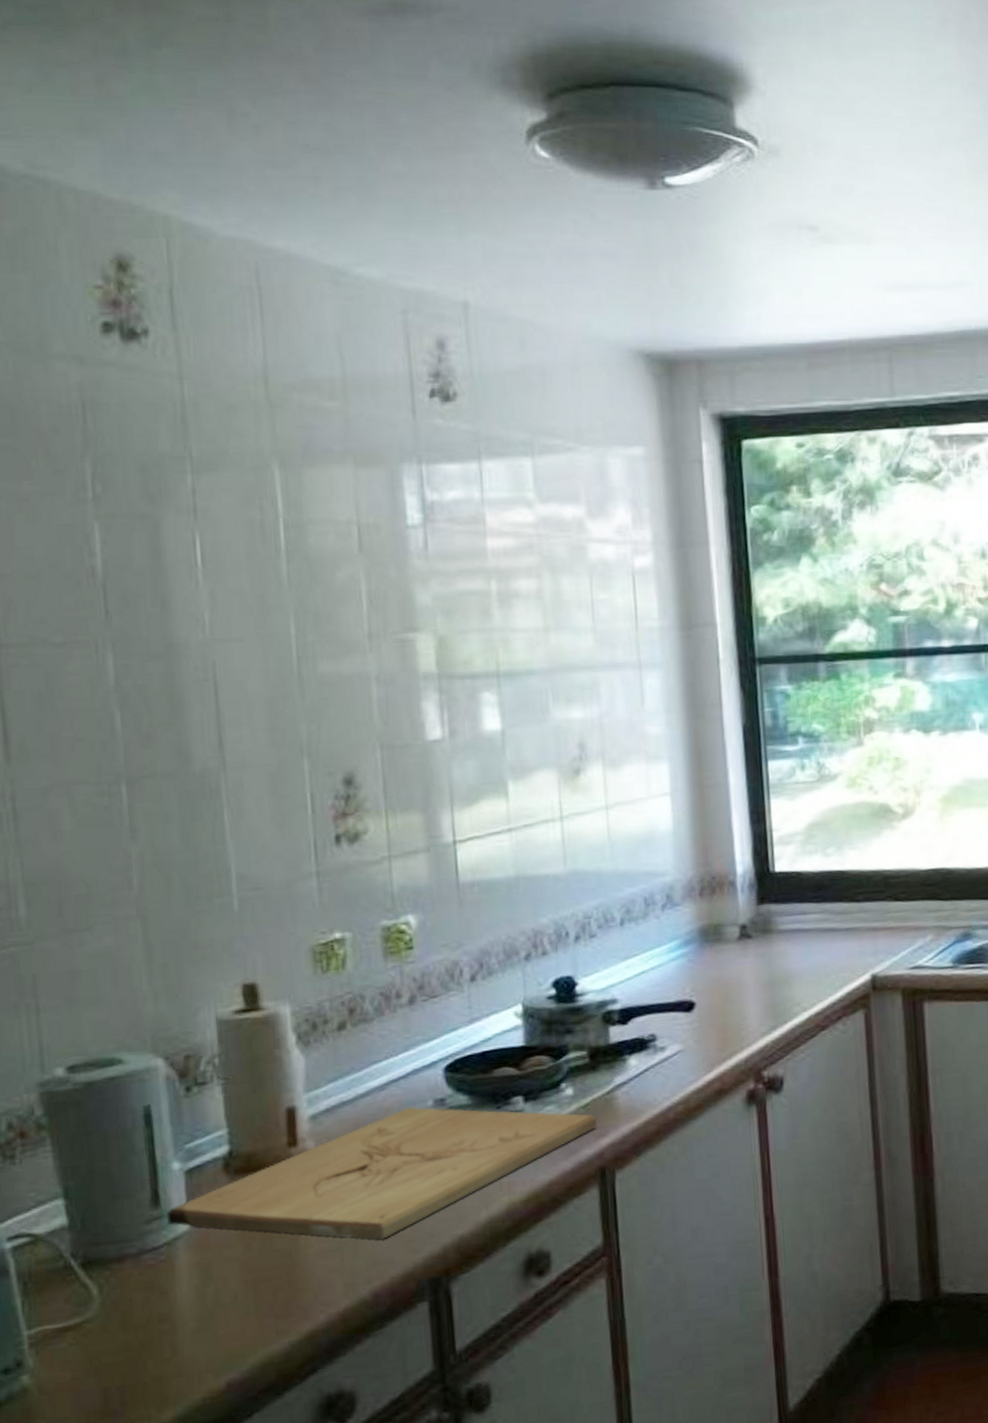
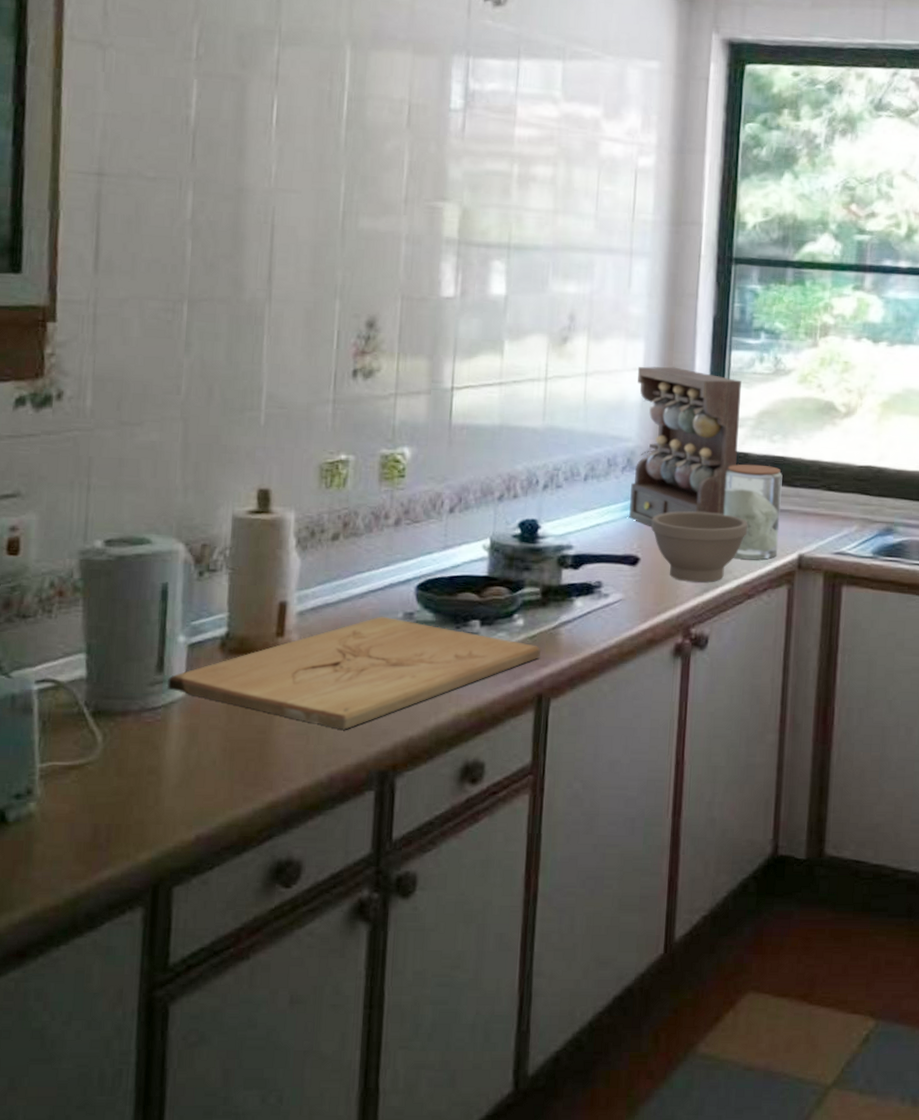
spice rack: none [664,787,790,966] -> present [628,366,741,526]
bowl: none [703,941,812,1021] -> present [651,511,748,582]
jar: none [779,882,848,988] -> present [723,464,783,560]

